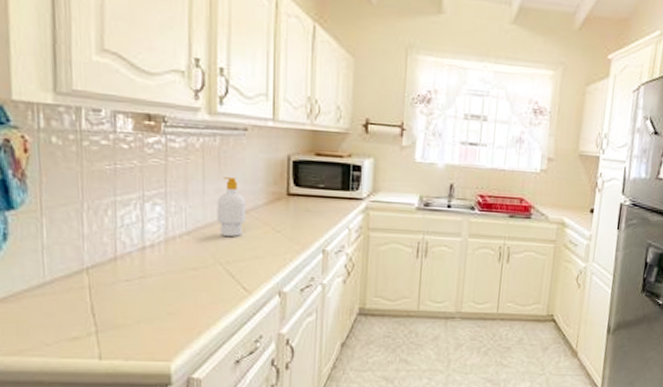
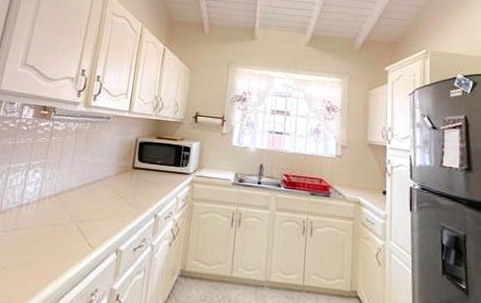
soap bottle: present [217,177,245,236] -> none [78,153,101,200]

